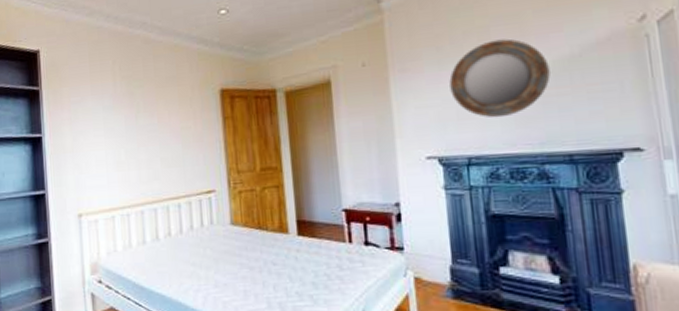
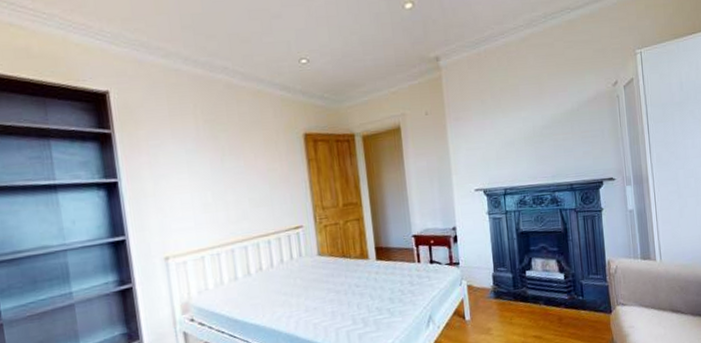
home mirror: present [449,38,551,118] -> none [491,95,559,158]

